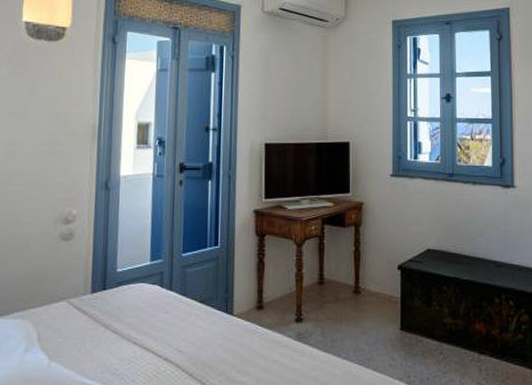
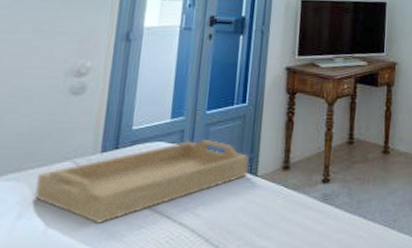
serving tray: none [37,281,225,358] -> present [34,140,250,223]

